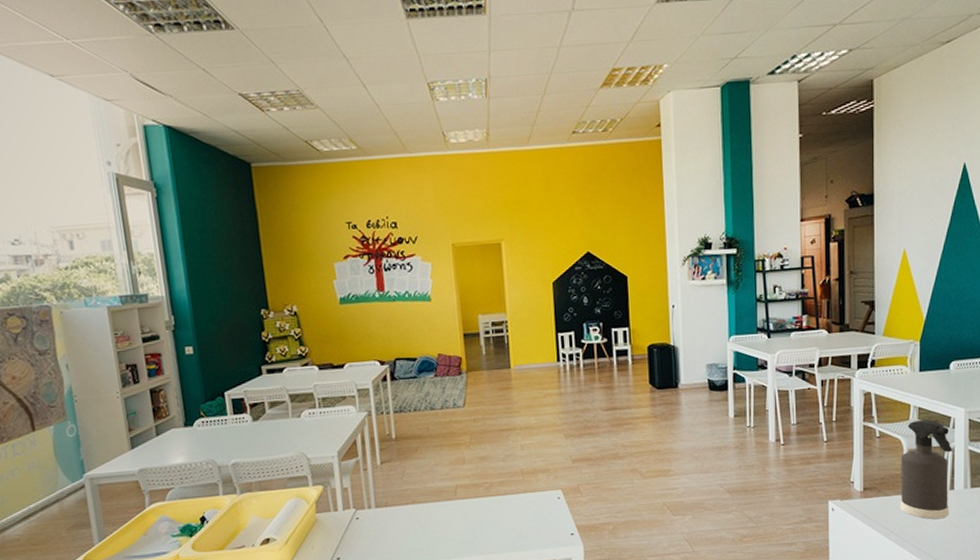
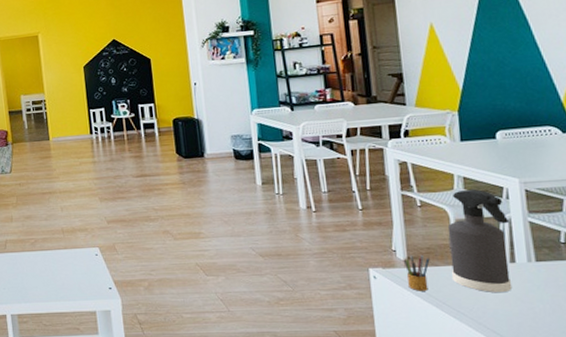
pencil box: none [859,483,883,521] -> present [403,253,430,291]

